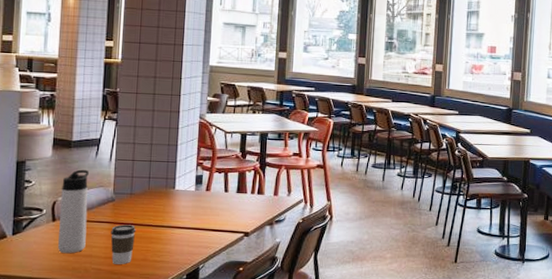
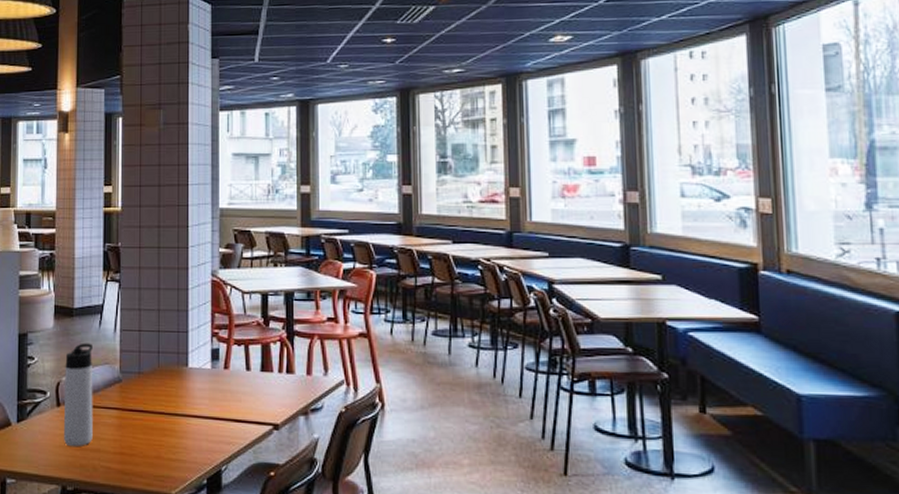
coffee cup: present [110,224,136,264] -> none [119,411,147,462]

